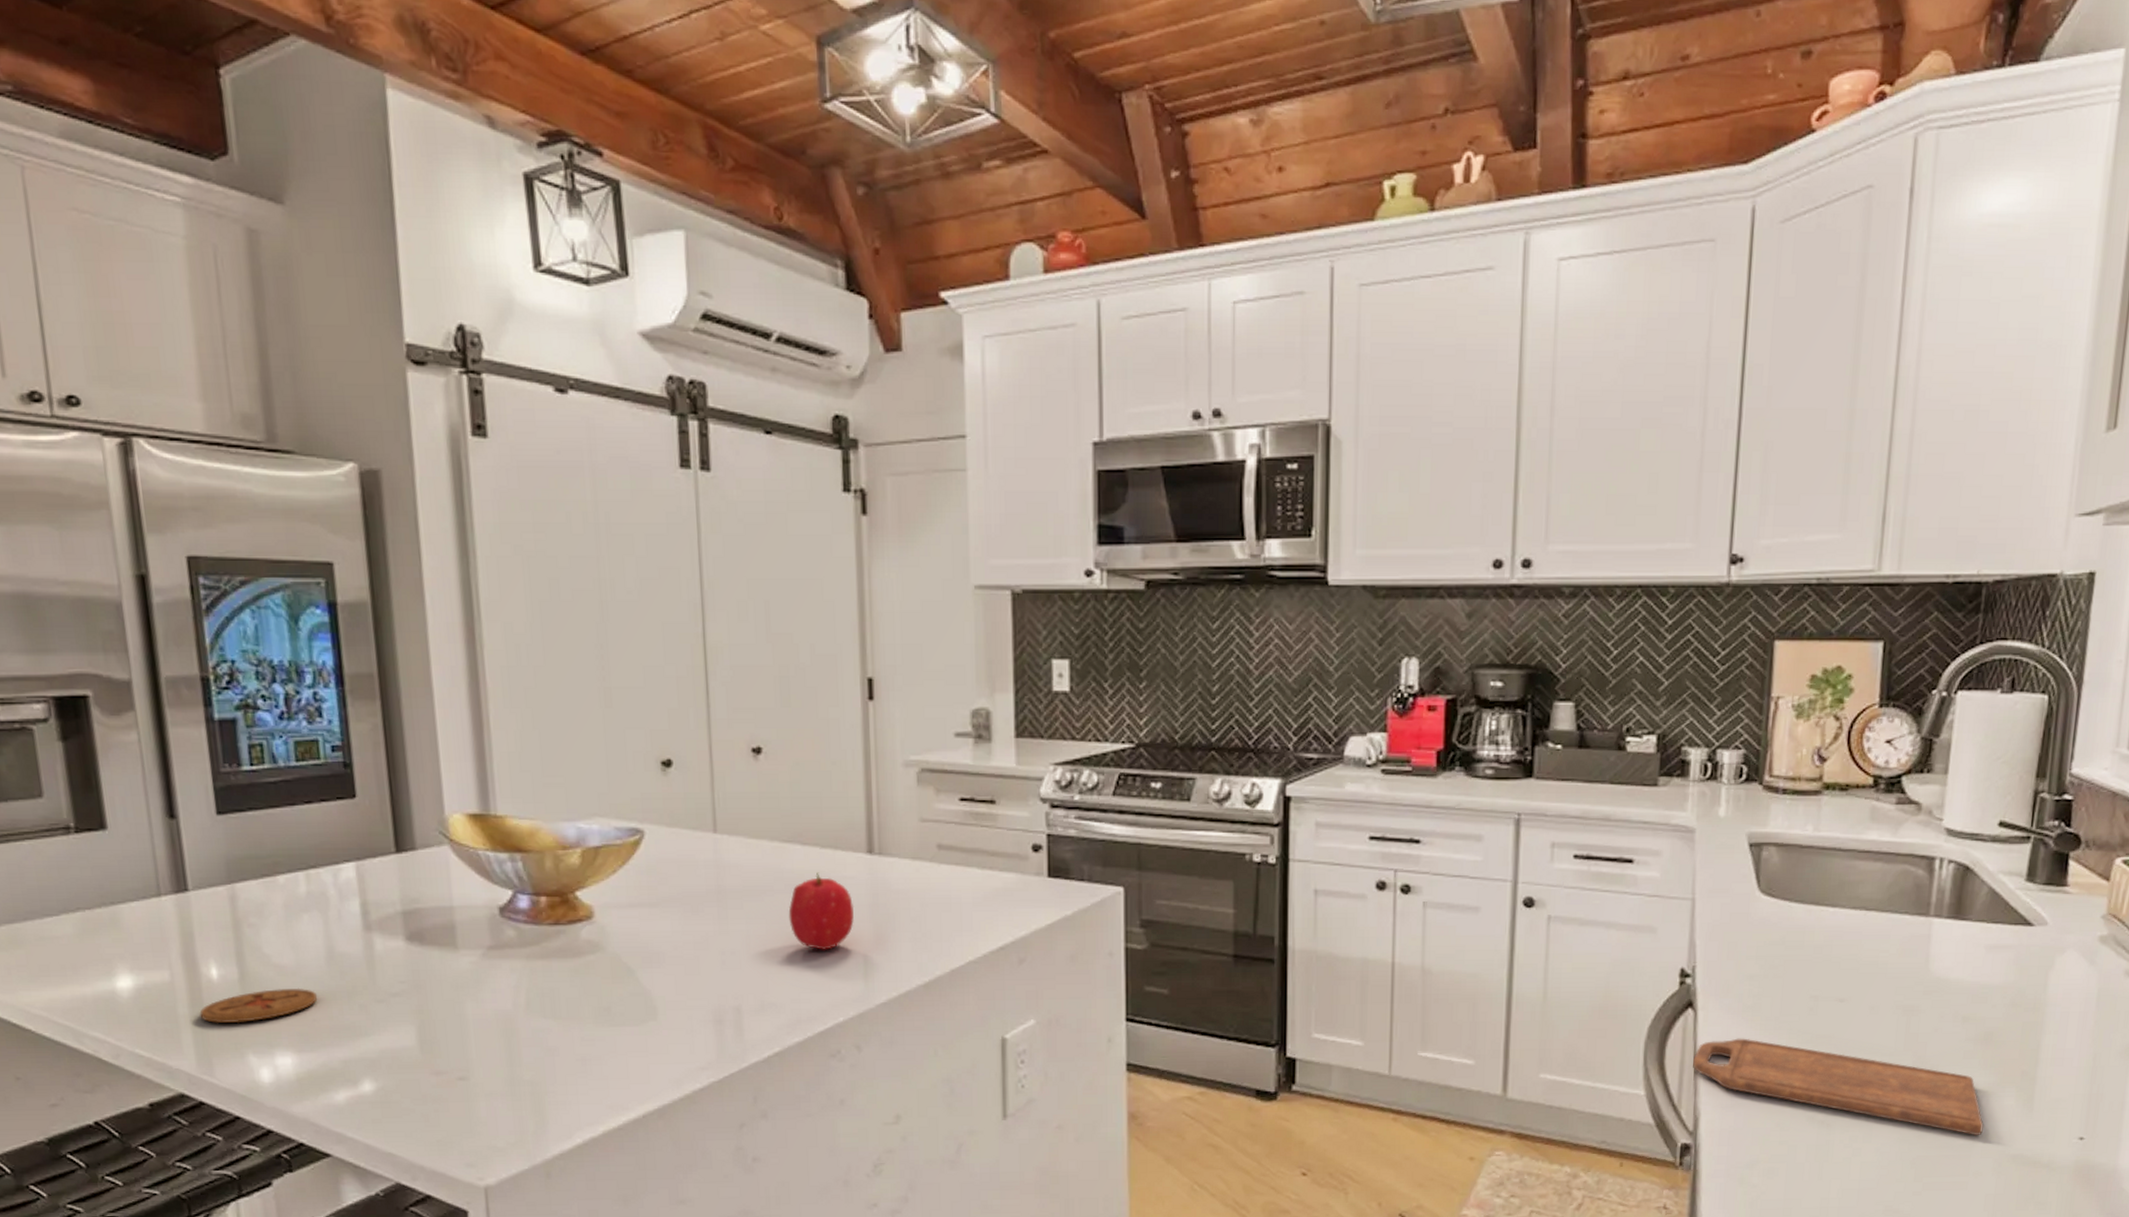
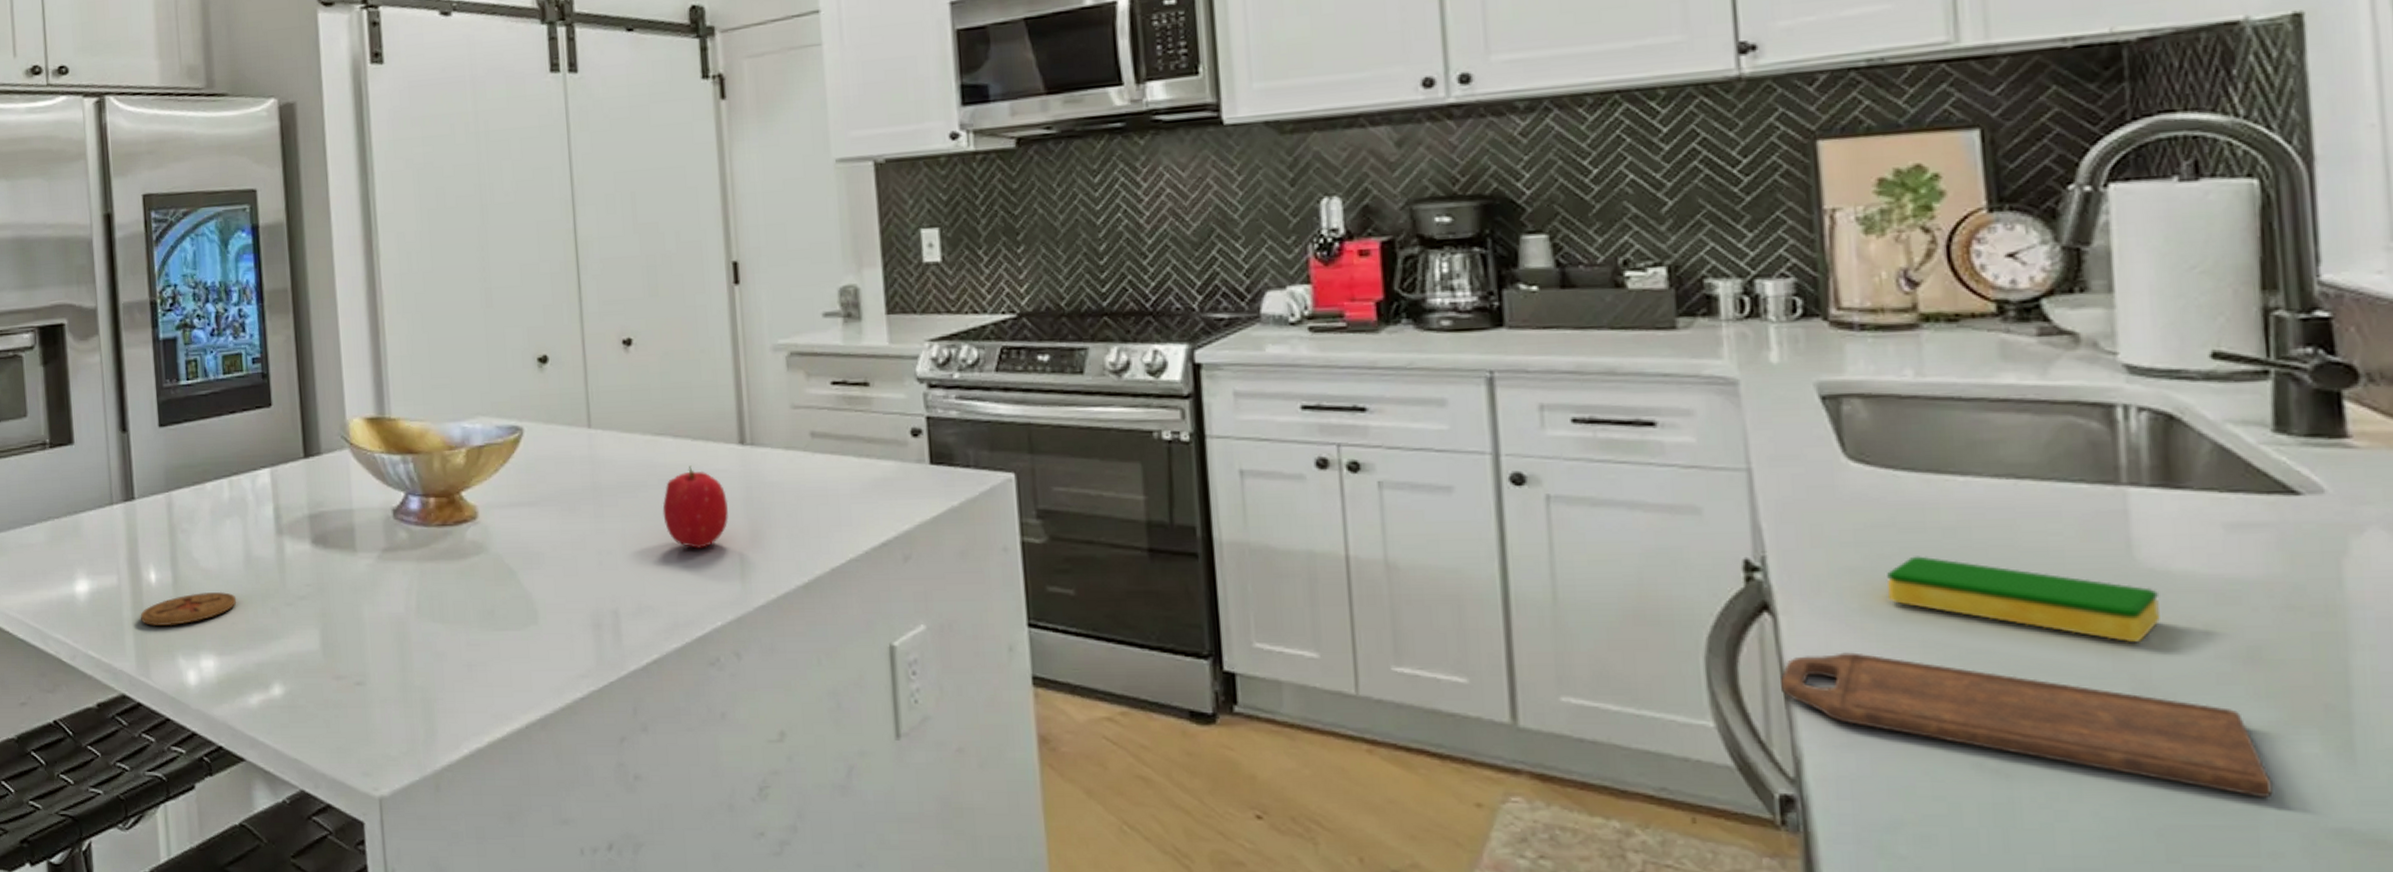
dish sponge: none [1772,966,1940,1030] -> present [1887,556,2160,643]

